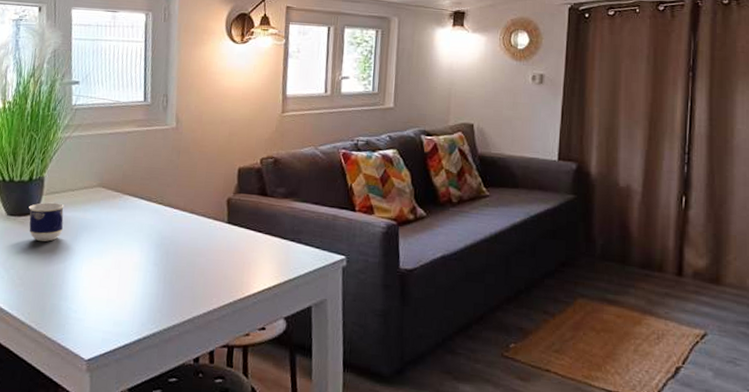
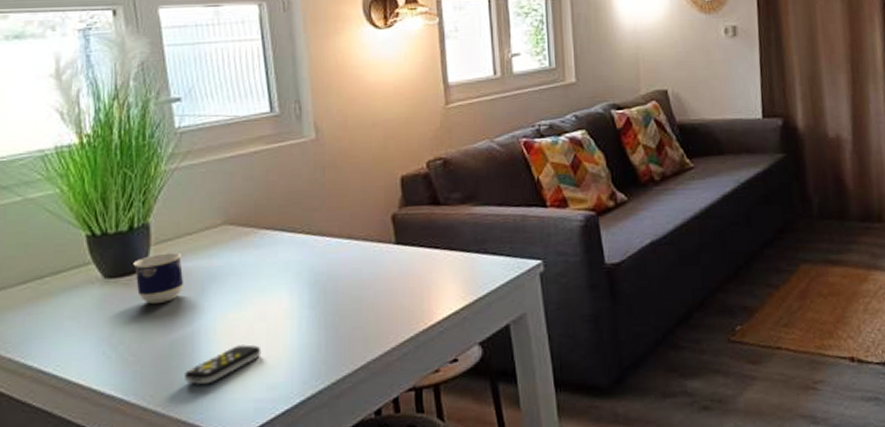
remote control: none [54,285,113,312] -> present [185,344,261,385]

